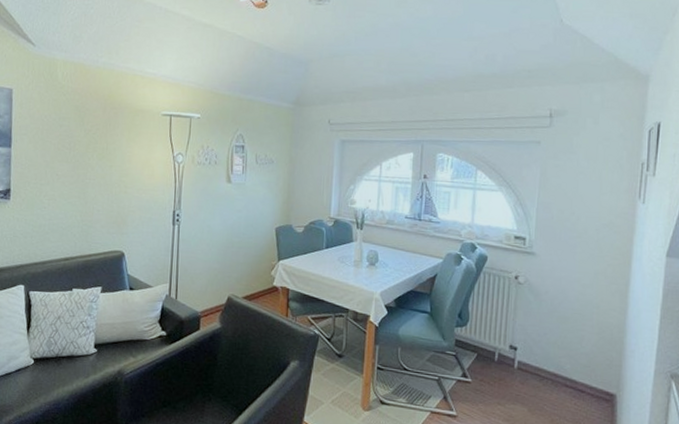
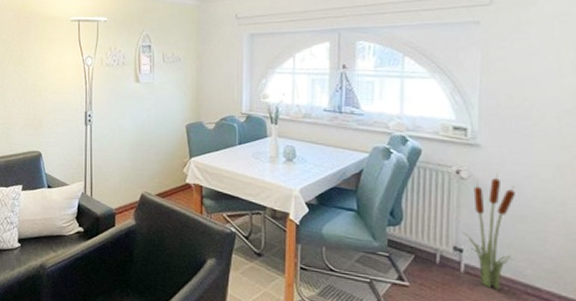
decorative plant: none [517,278,561,383] -> present [462,173,515,290]

